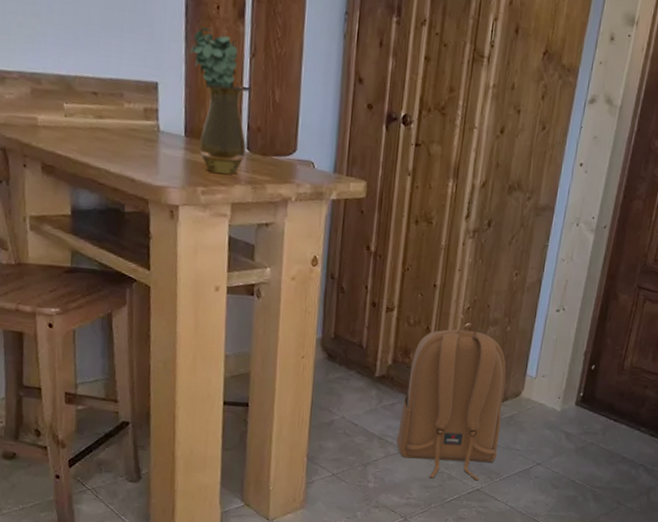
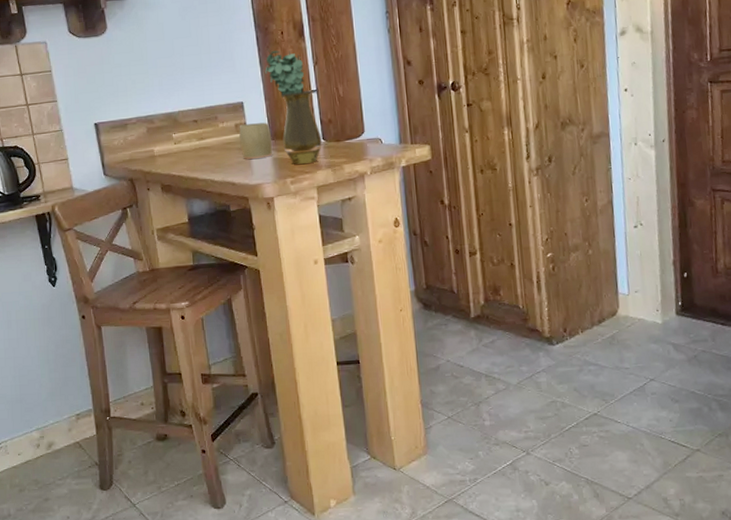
mug: none [147,110,188,157] -> present [239,122,273,159]
backpack: present [396,324,506,481] -> none [502,255,607,409]

